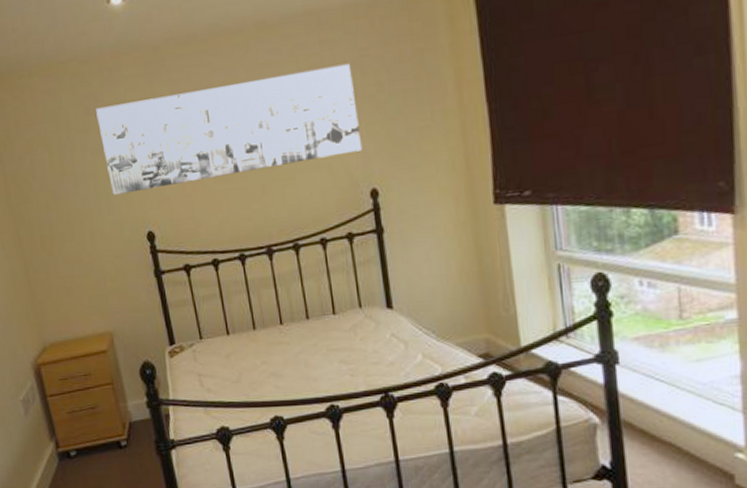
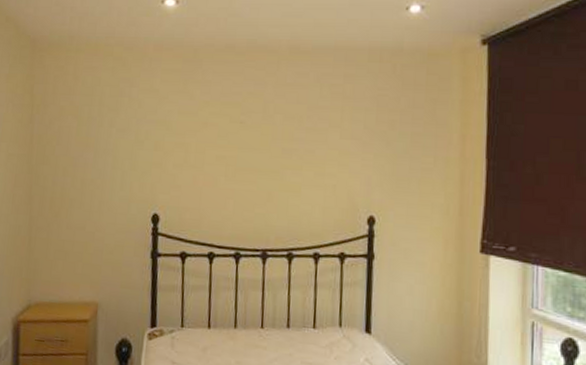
wall art: present [96,63,363,195] -> none [127,91,369,179]

